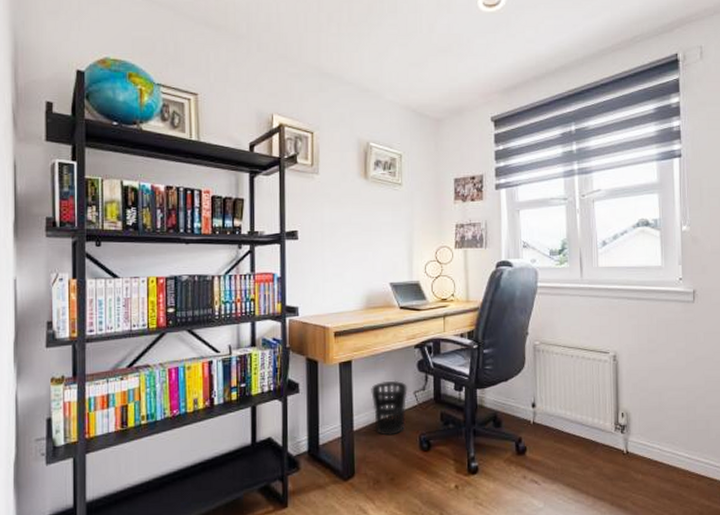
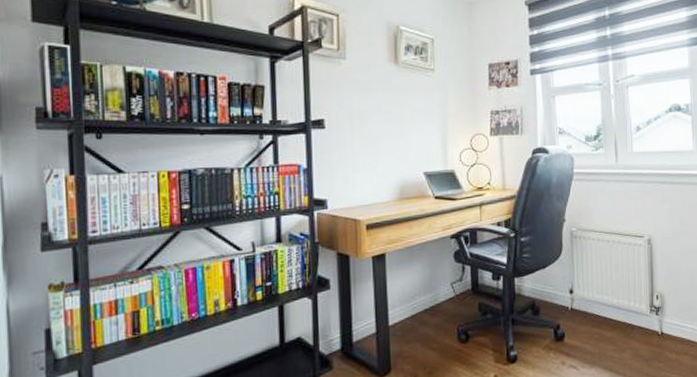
wastebasket: present [371,380,408,436] -> none [406,272,444,329]

